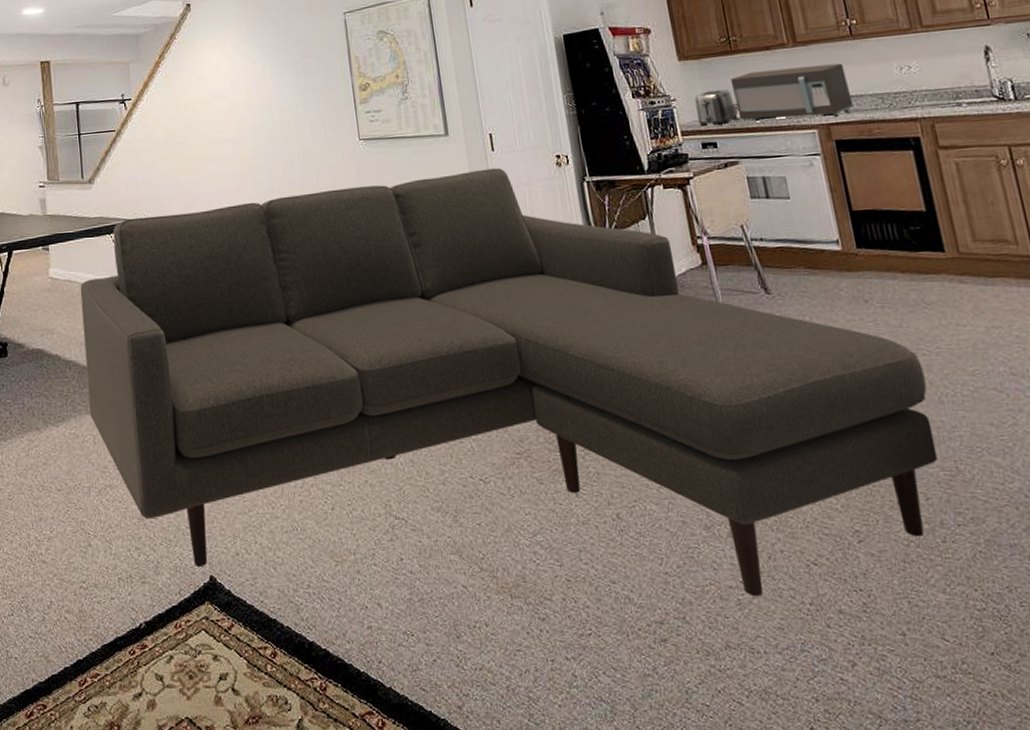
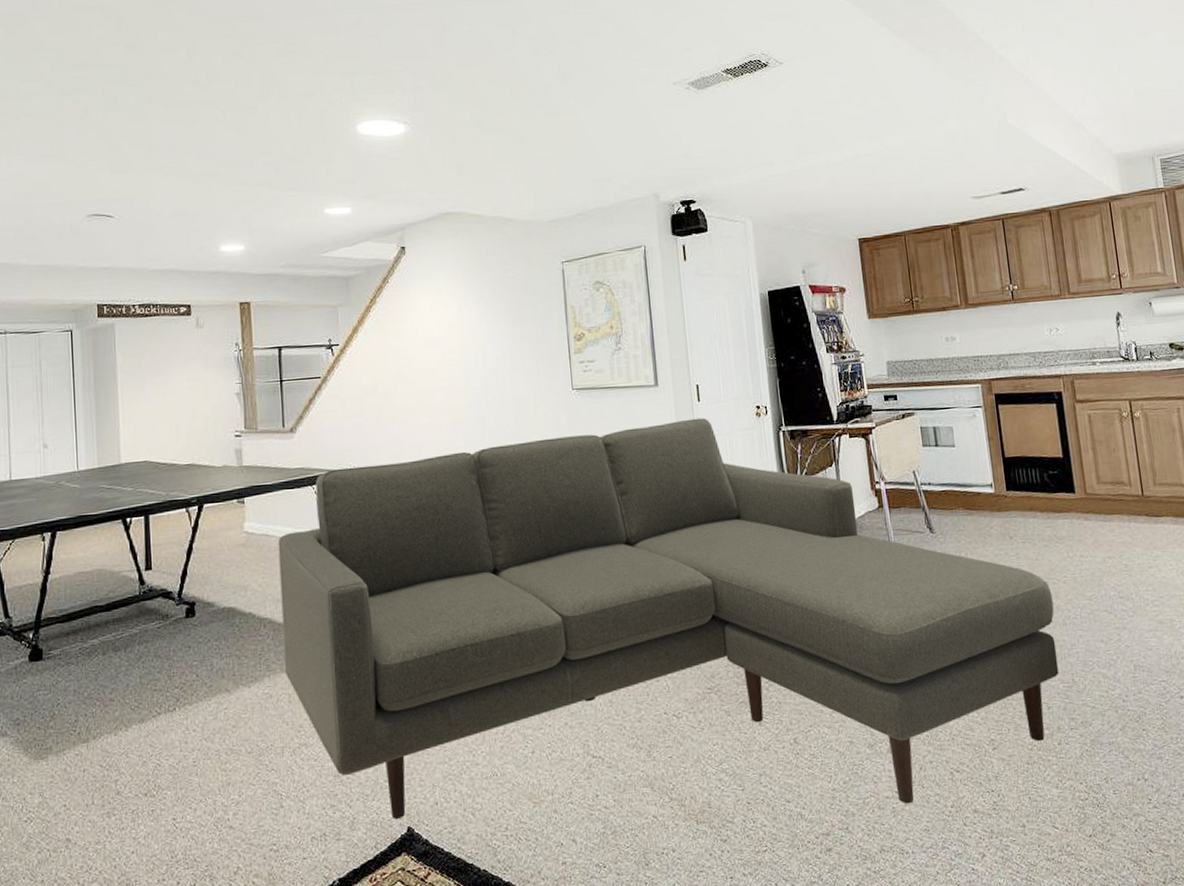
toaster: present [694,89,738,126] -> none [880,346,916,380]
microwave: present [730,63,854,122] -> none [911,324,1011,377]

